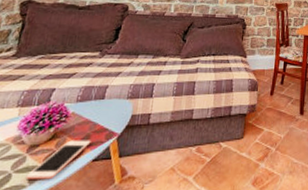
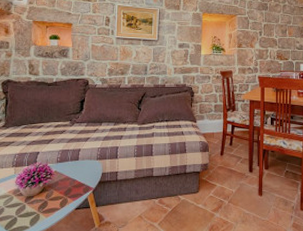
cell phone: present [25,140,91,180] -> none [27,193,73,223]

